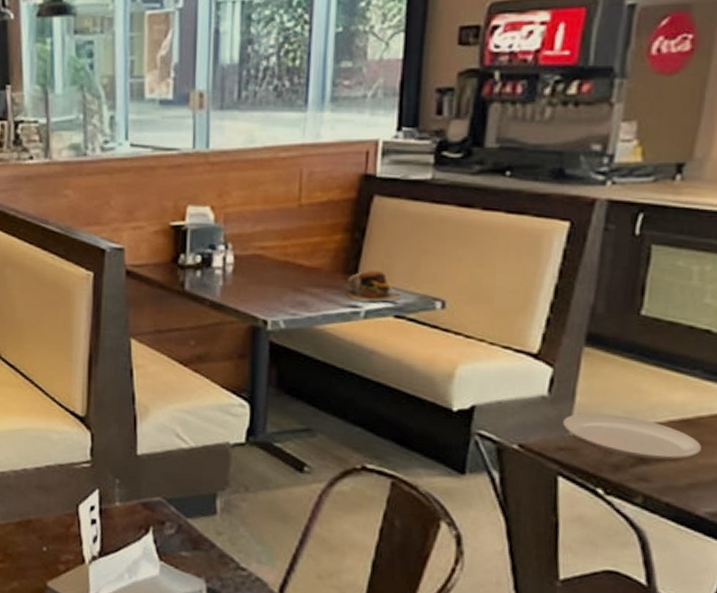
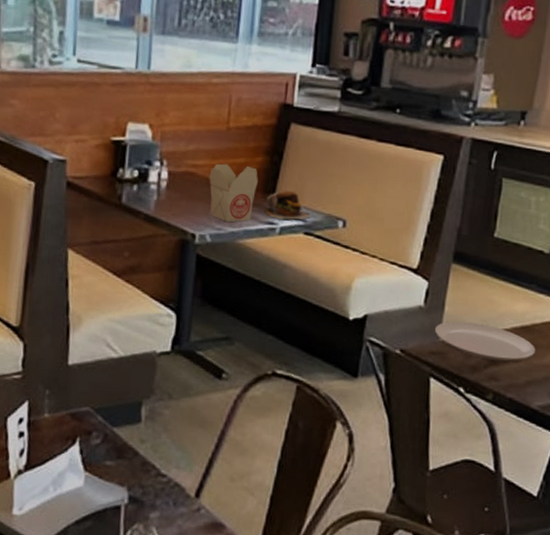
takeout container: none [280,244,337,307] -> present [209,163,258,223]

